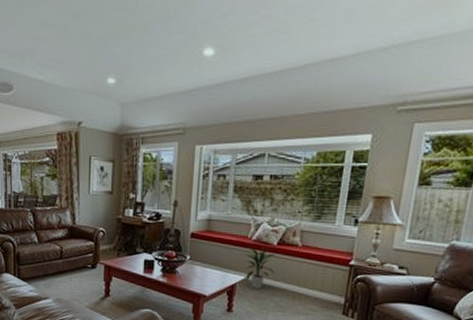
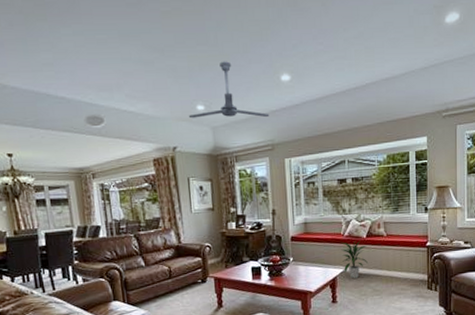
ceiling fan: none [97,30,185,97] -> present [188,61,270,119]

